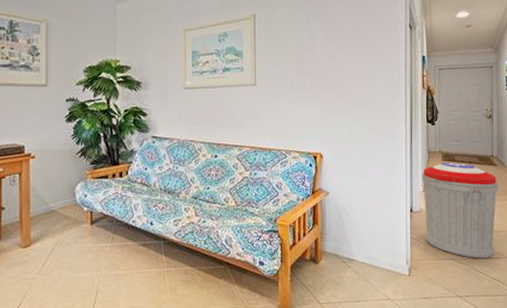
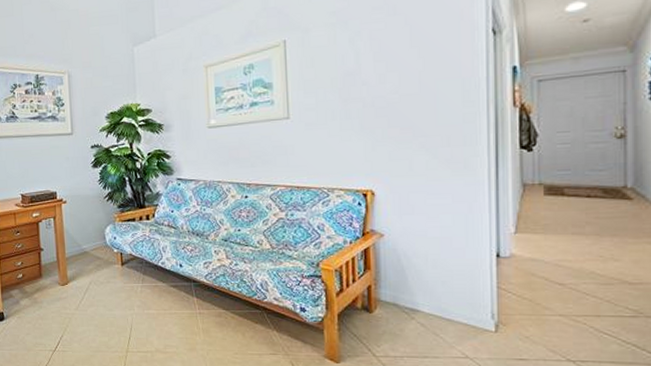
trash can: present [422,163,498,259] -> none [514,197,635,317]

